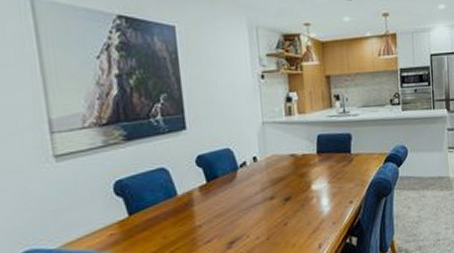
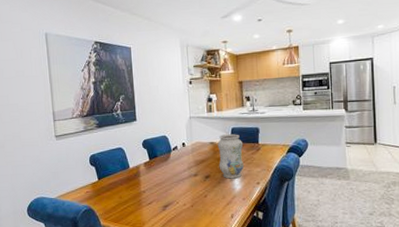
vase: none [300,142,333,200] -> present [217,134,244,179]

